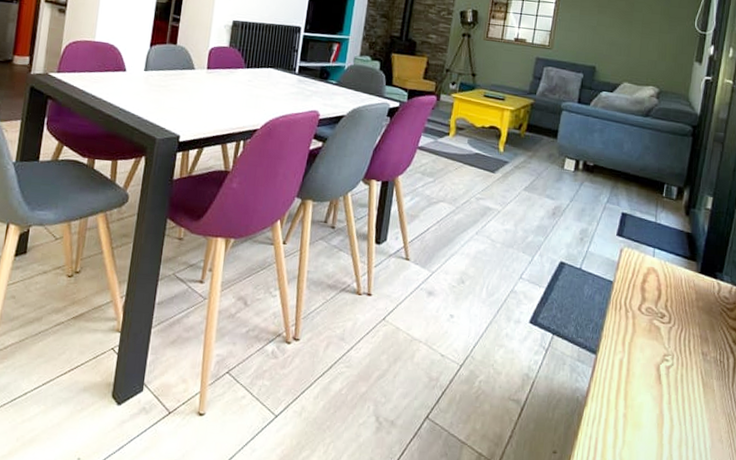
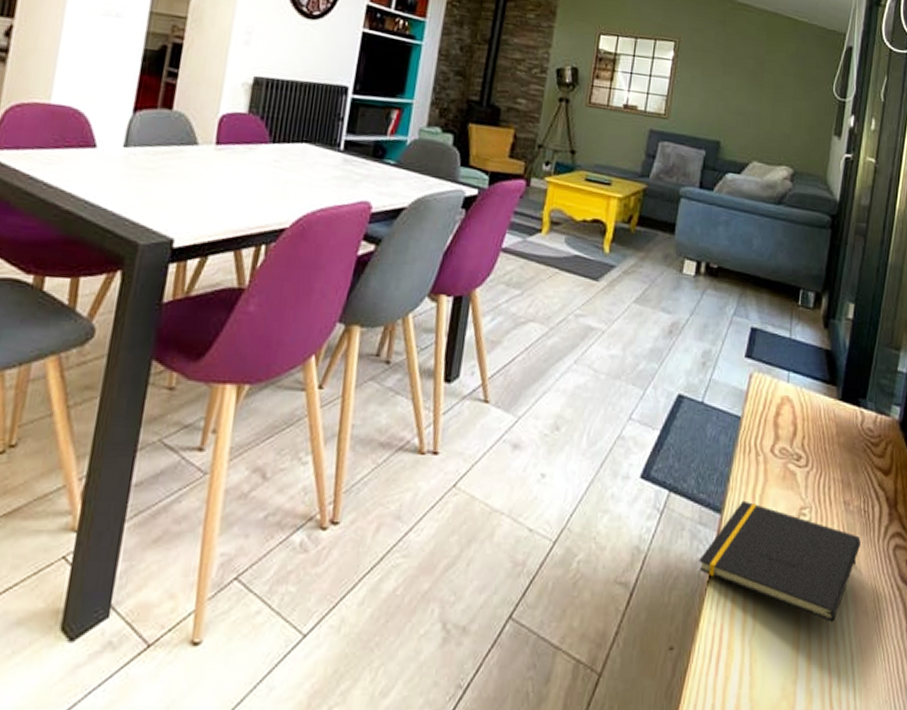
notepad: none [577,345,717,445] -> present [699,500,861,622]

